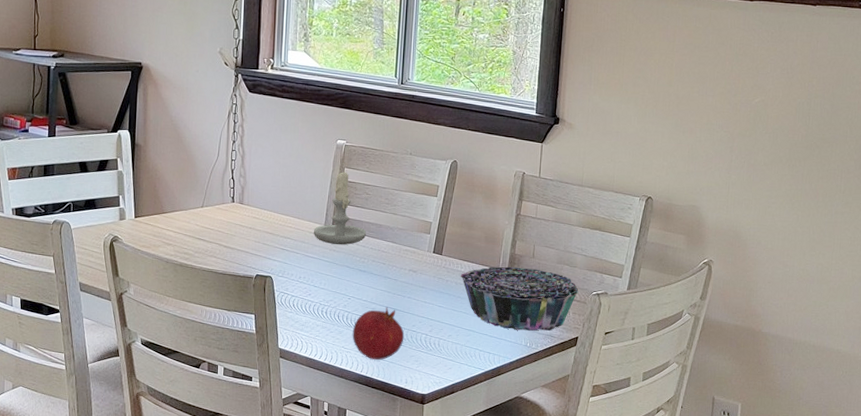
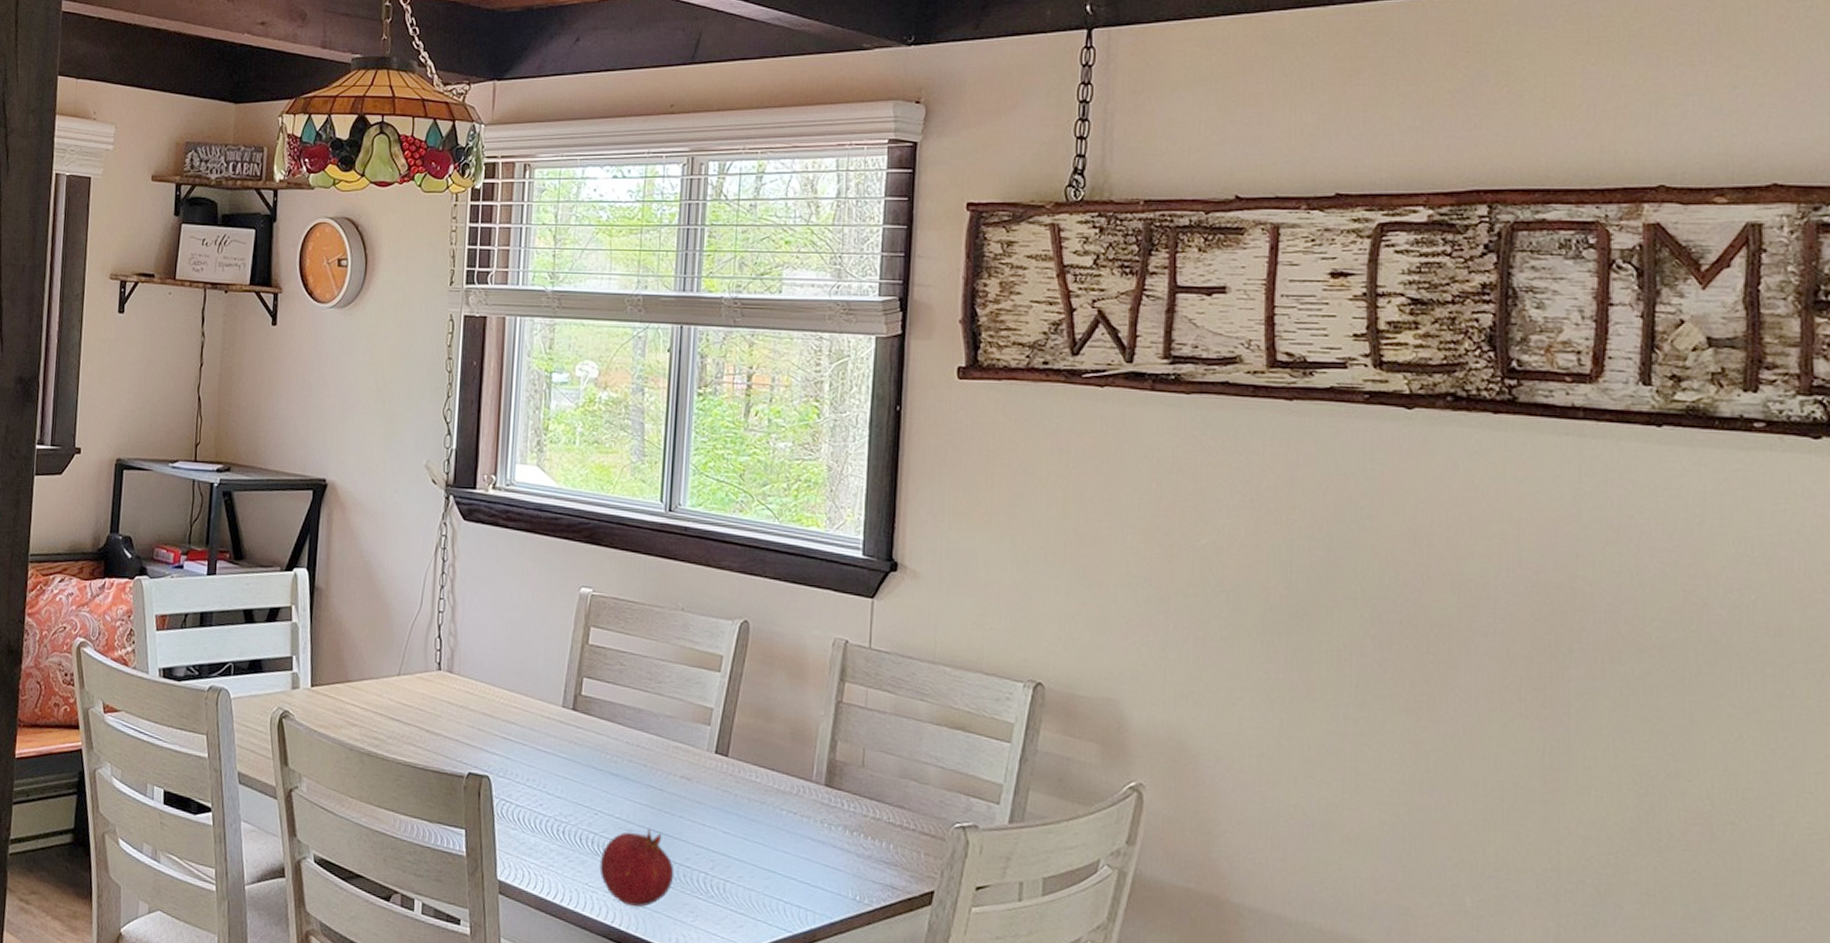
candle: present [313,170,367,245] -> none [546,629,621,736]
decorative bowl: present [461,266,579,331] -> none [756,777,933,879]

